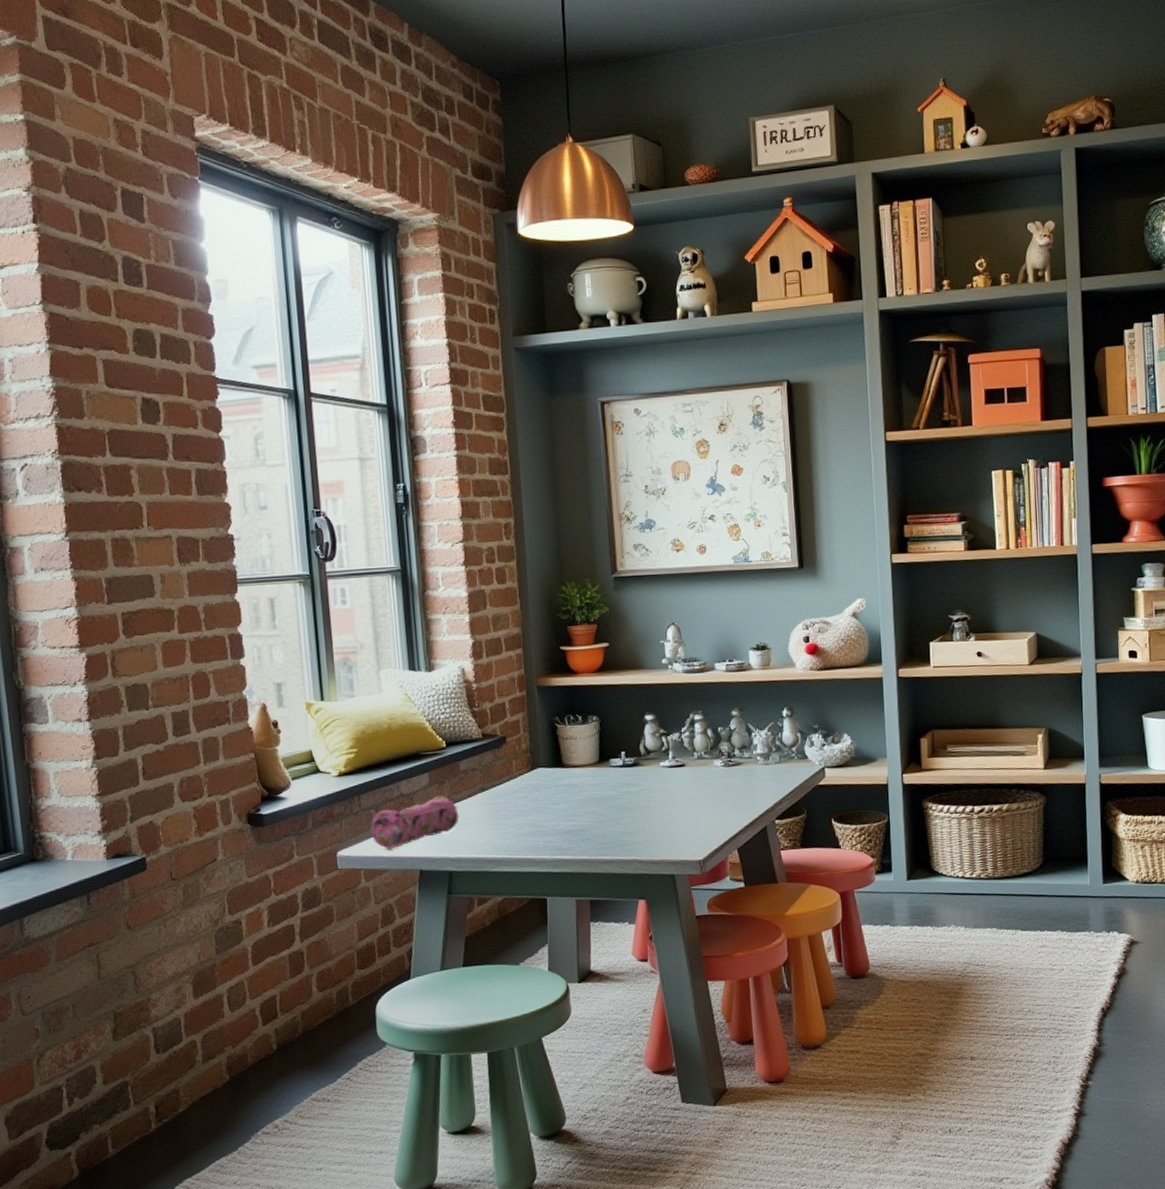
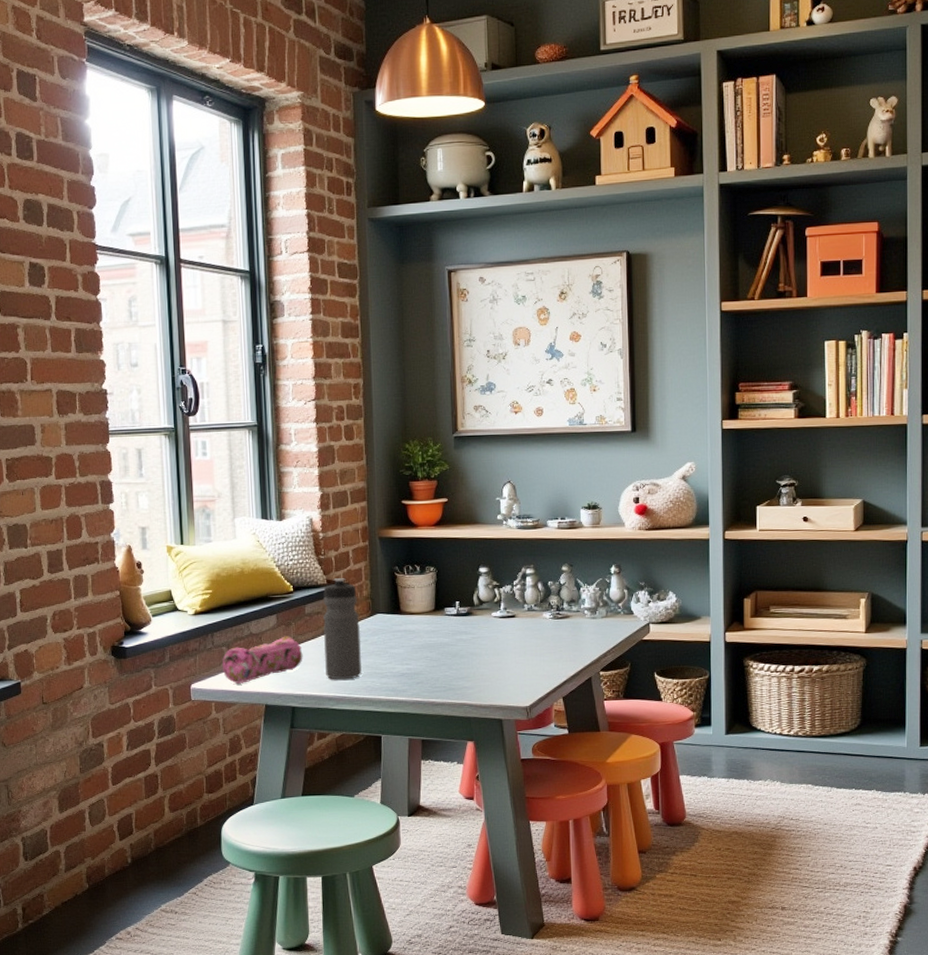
water bottle: none [479,731,524,840] -> present [323,578,362,680]

